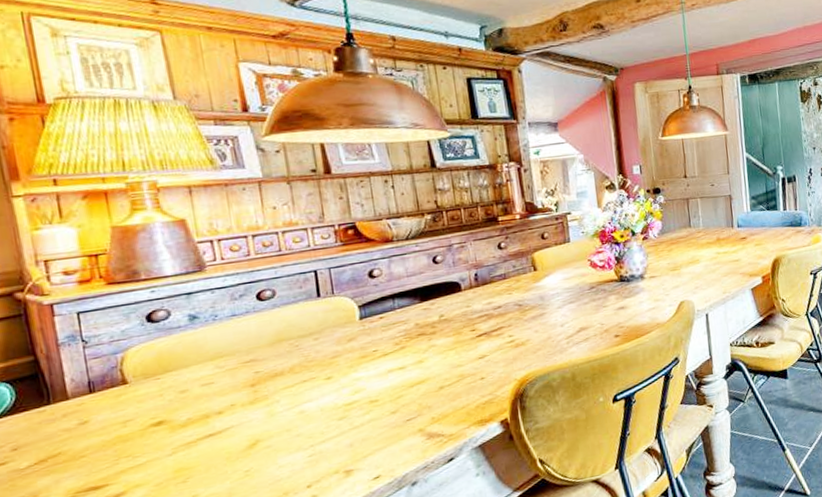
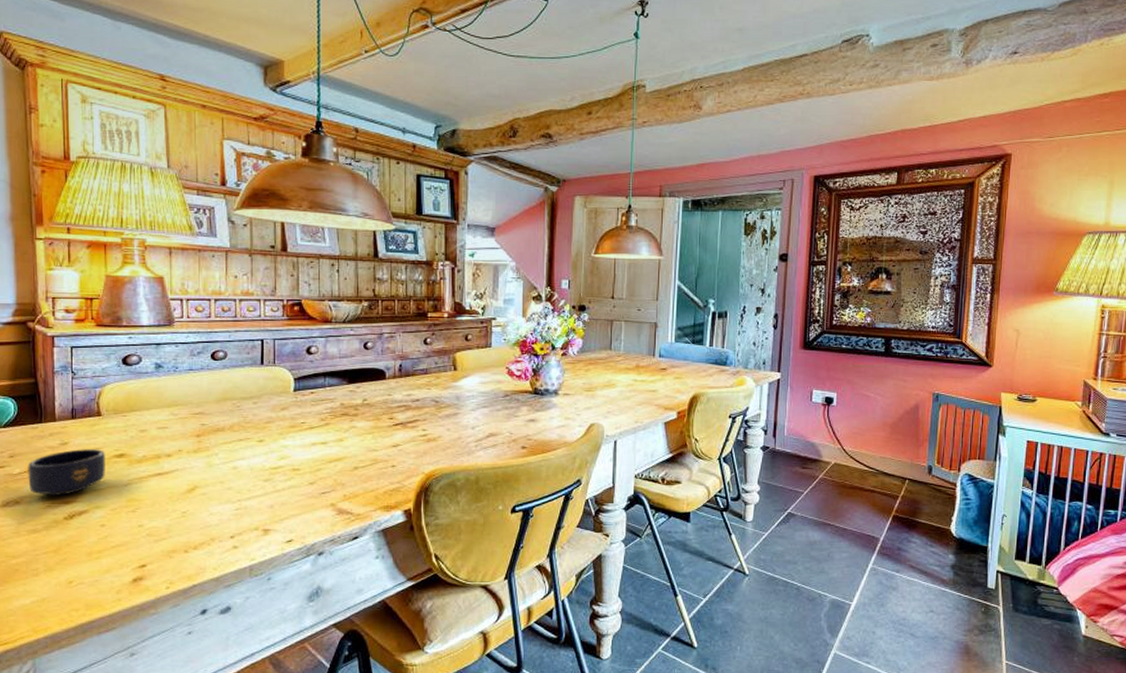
mug: none [38,421,142,486] -> present [28,449,105,495]

